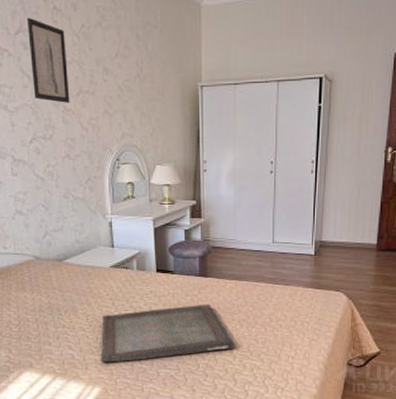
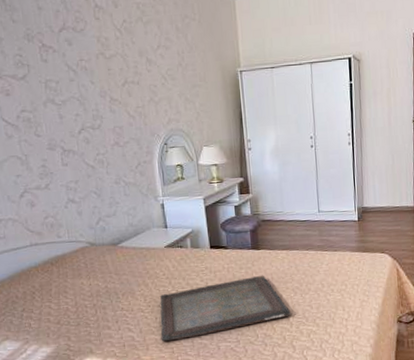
wall art: present [27,17,70,103] -> none [70,15,116,94]

